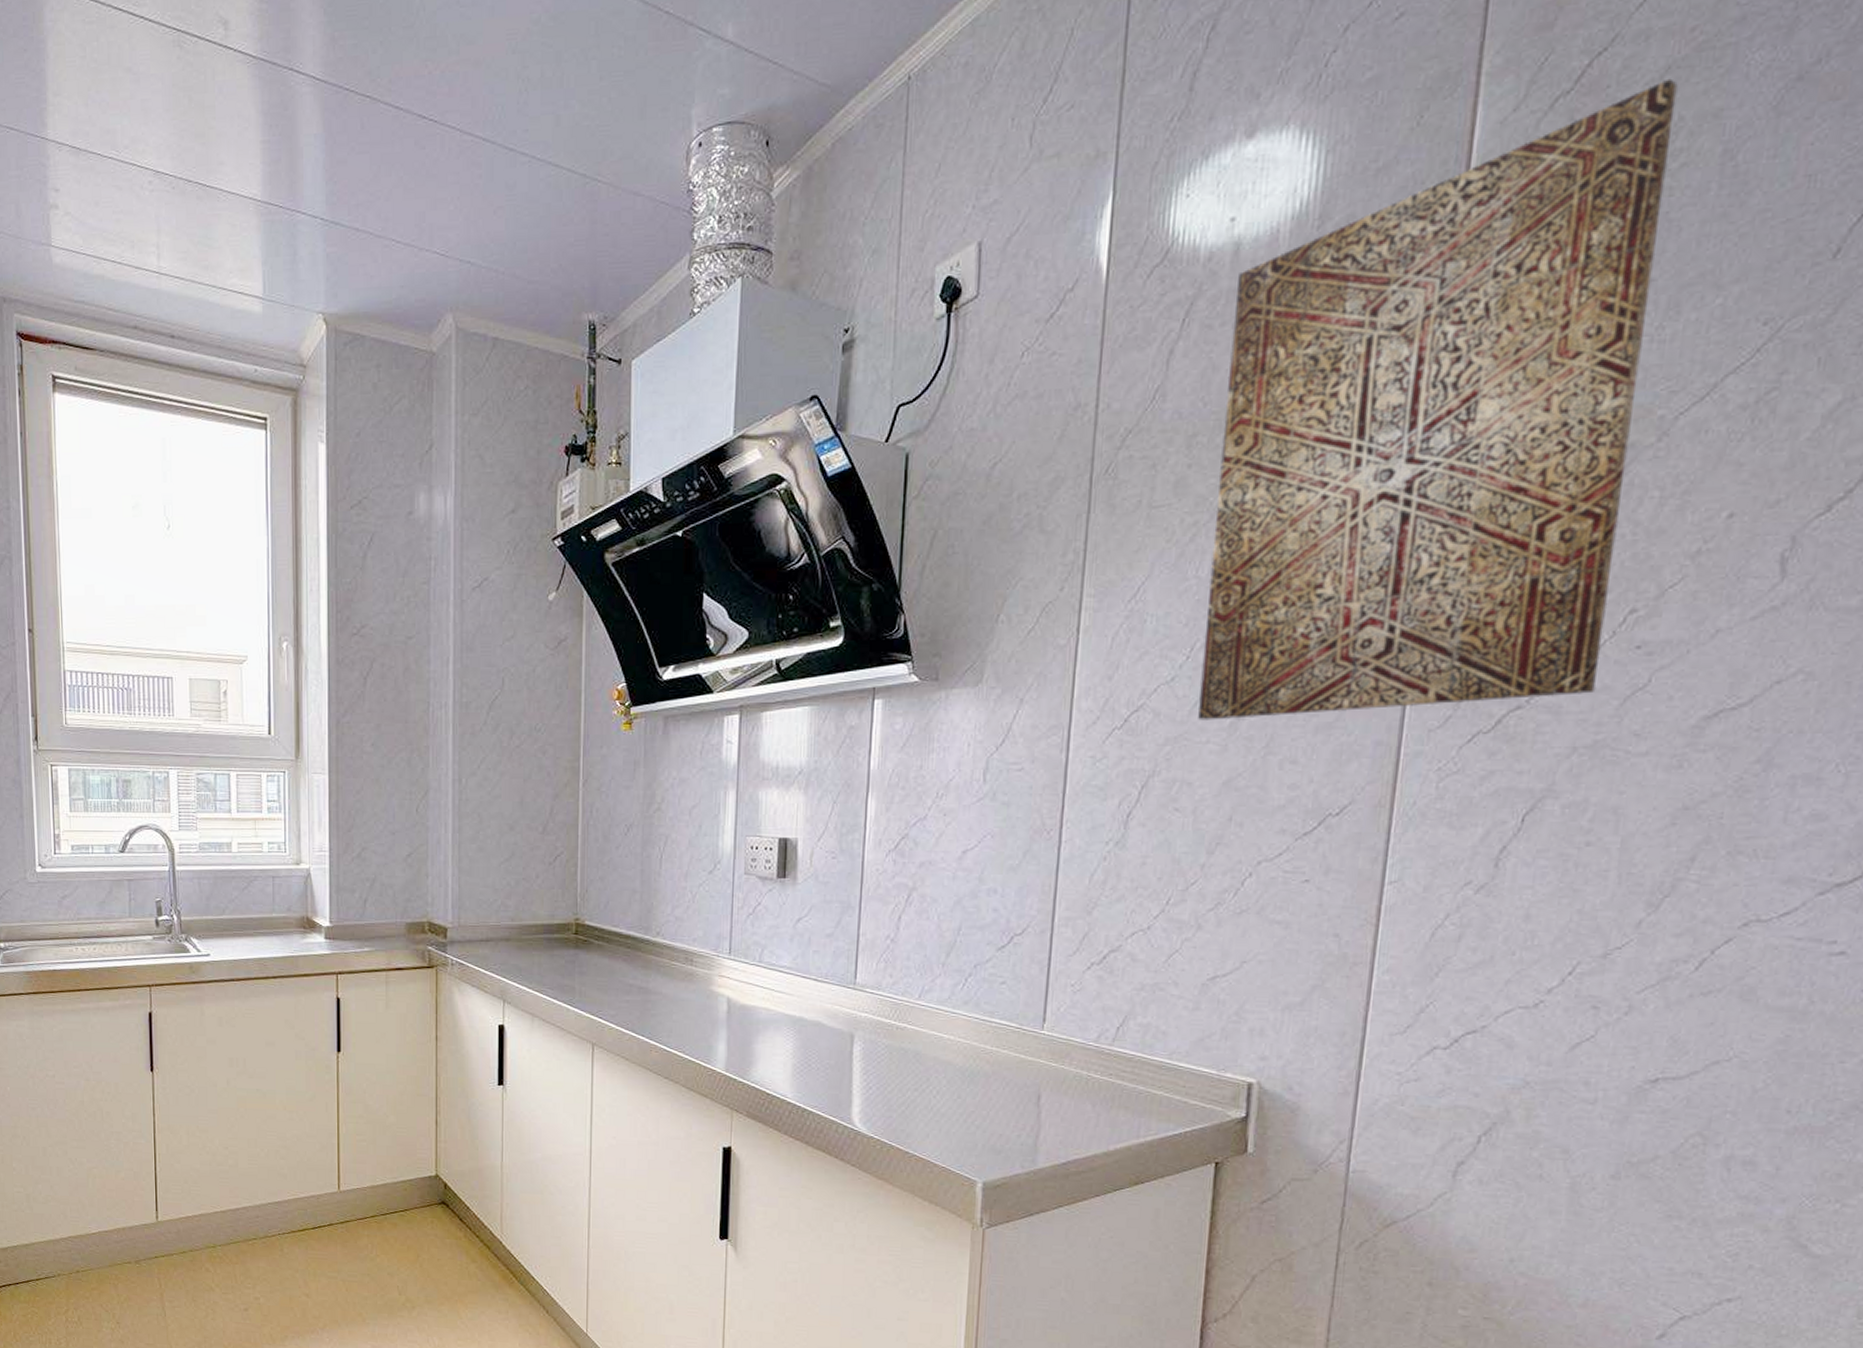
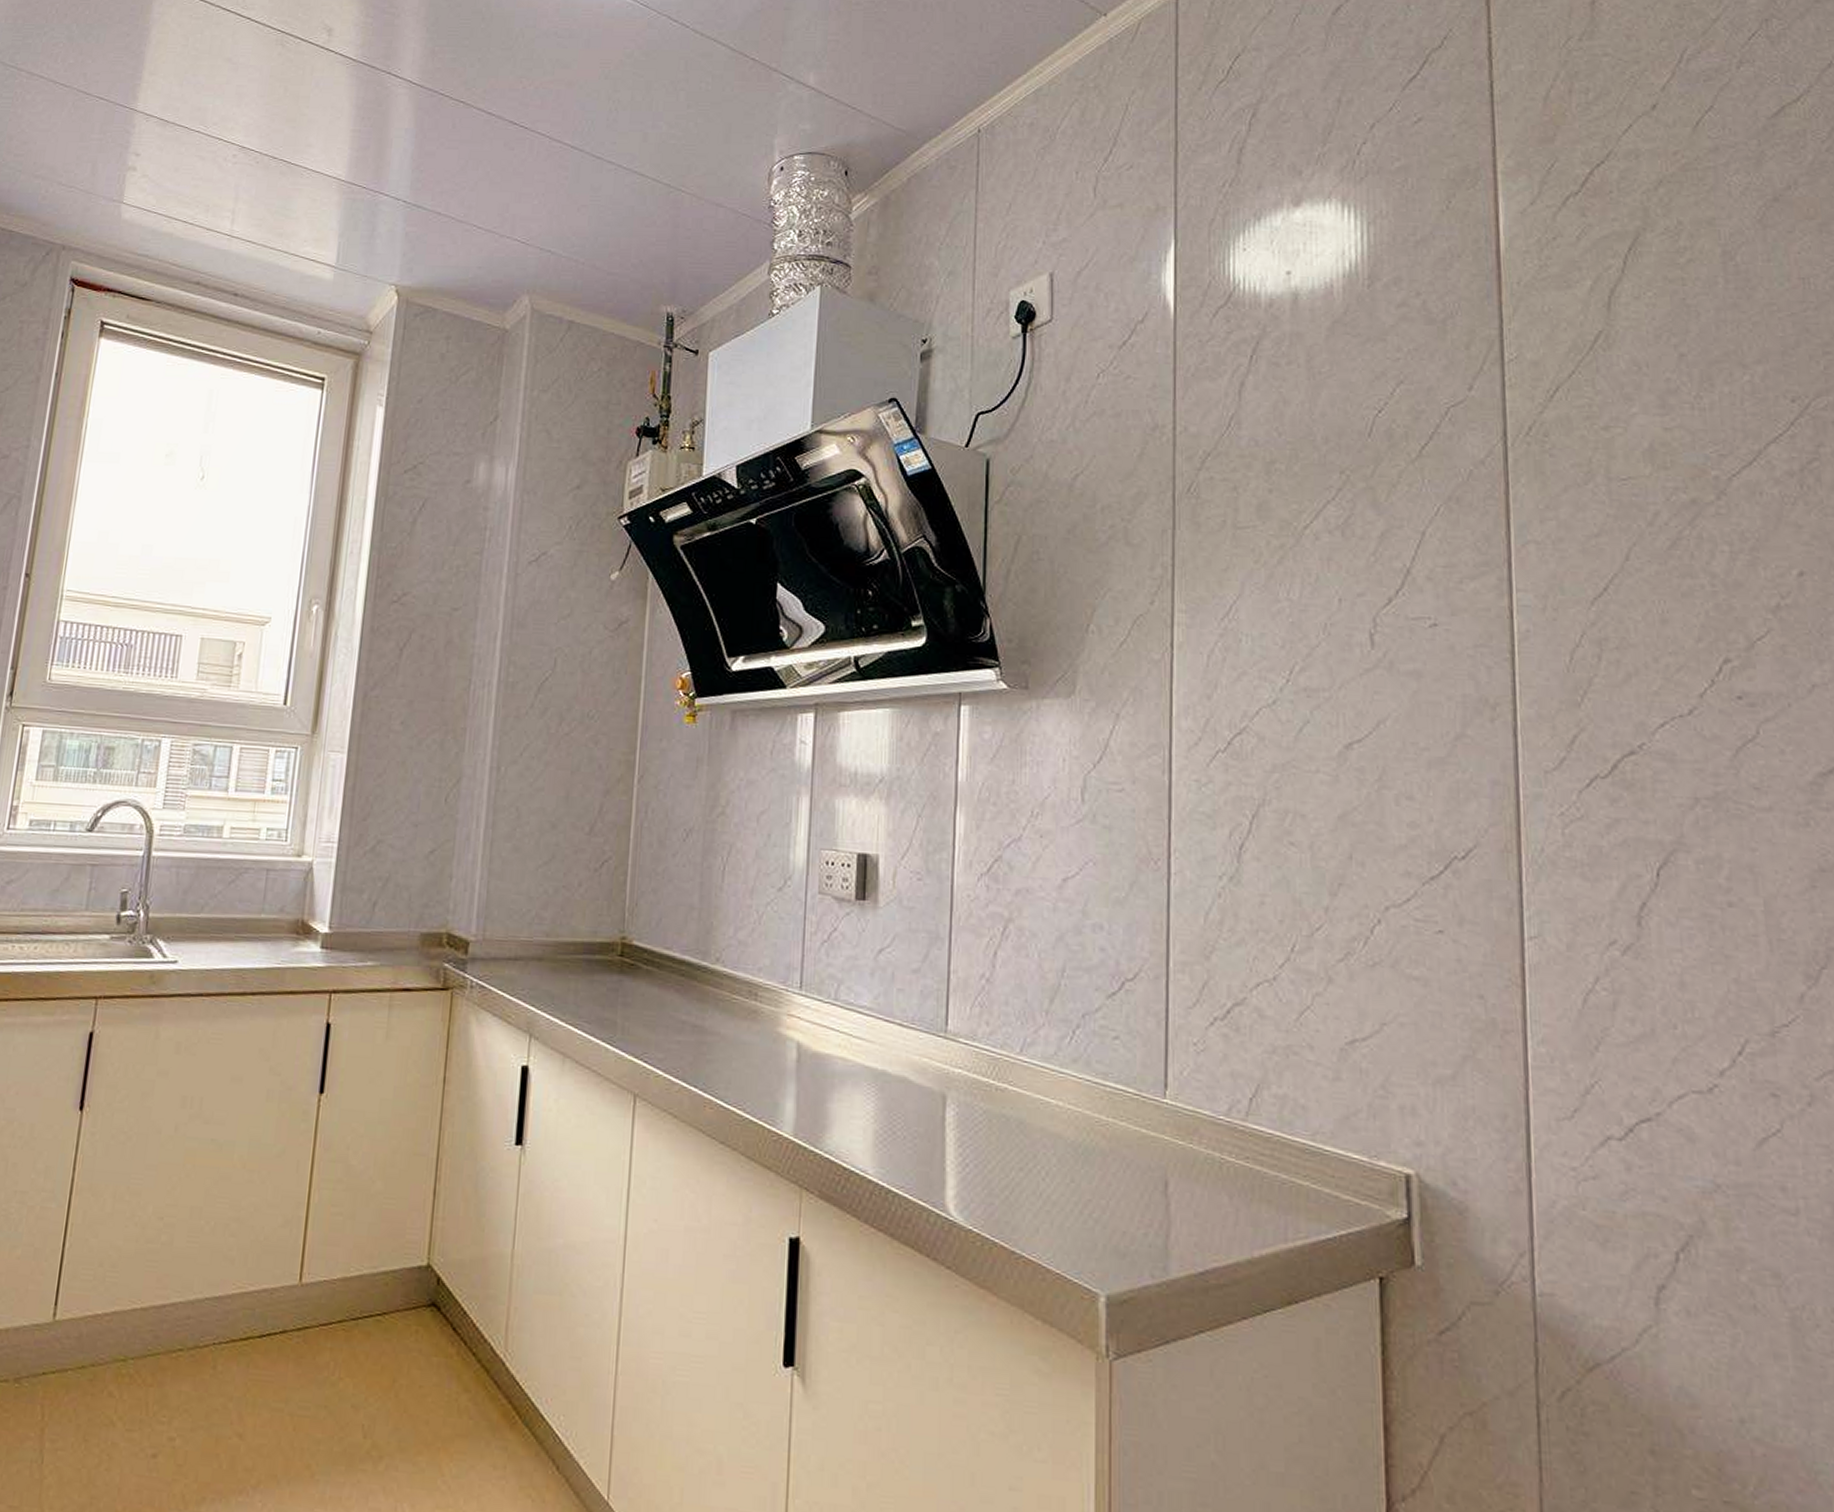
wall art: present [1198,78,1678,720] -> none [1298,190,1707,749]

